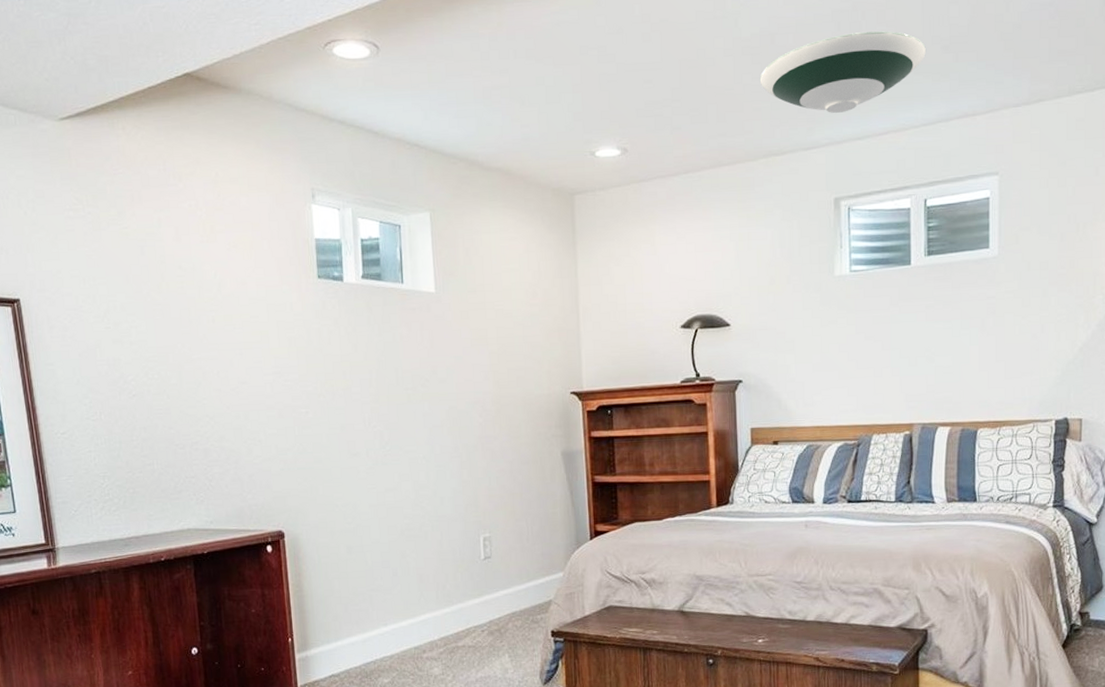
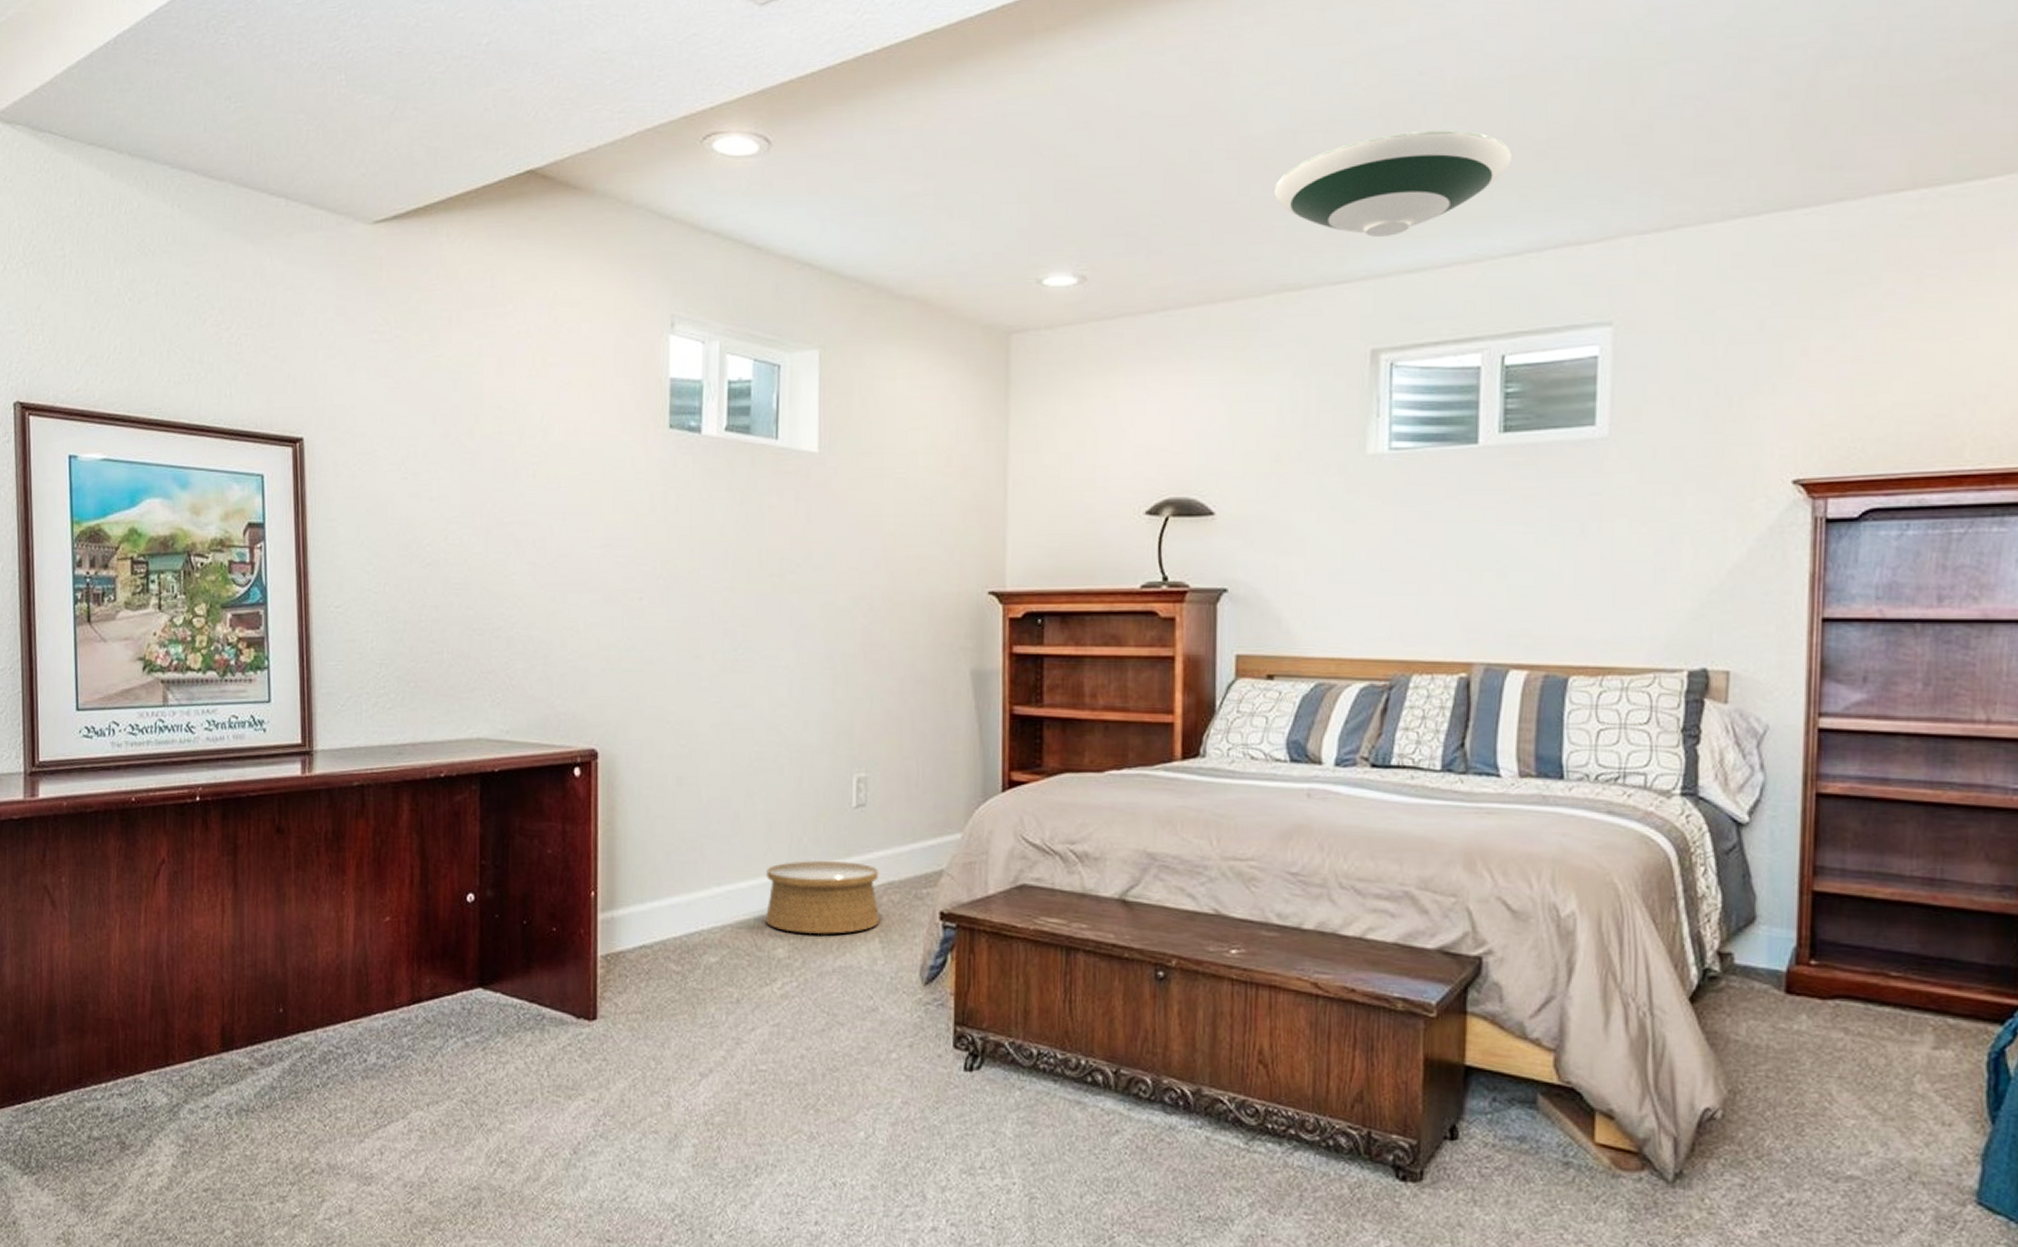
woven basket: none [420,599,508,656] -> present [765,860,880,935]

